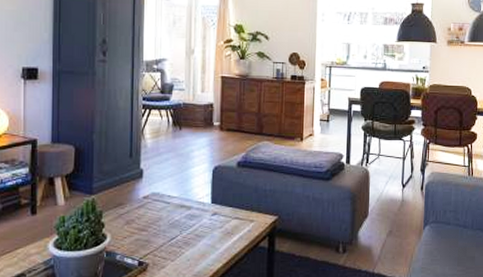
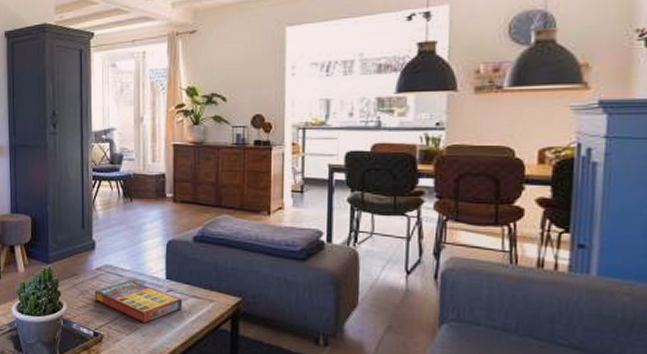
game compilation box: none [140,207,227,247] -> present [94,280,183,323]

